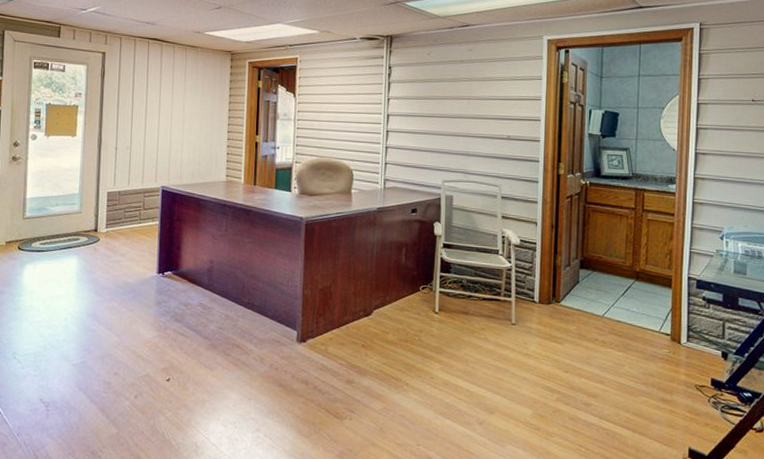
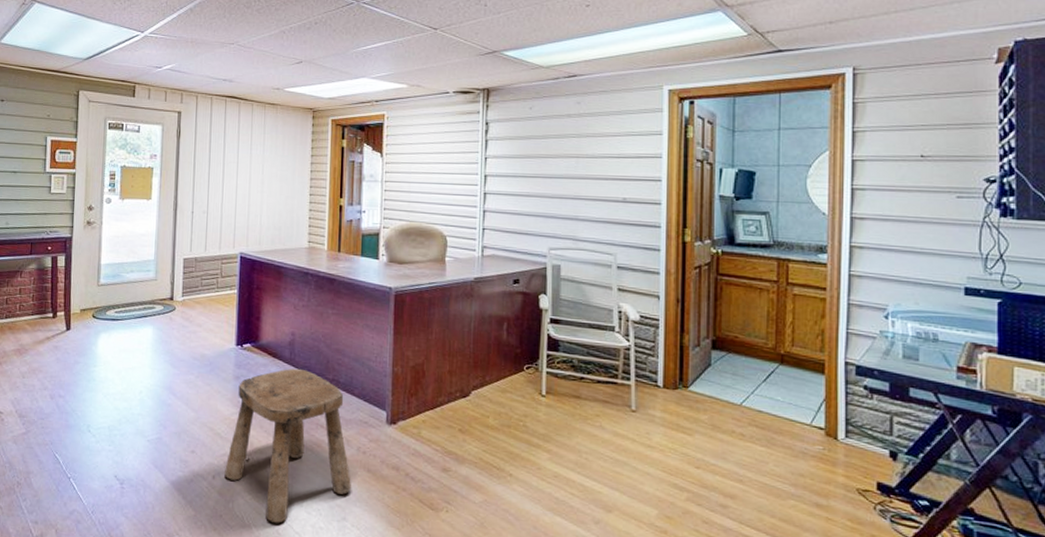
stool: none [146,293,265,437] -> present [225,368,352,523]

